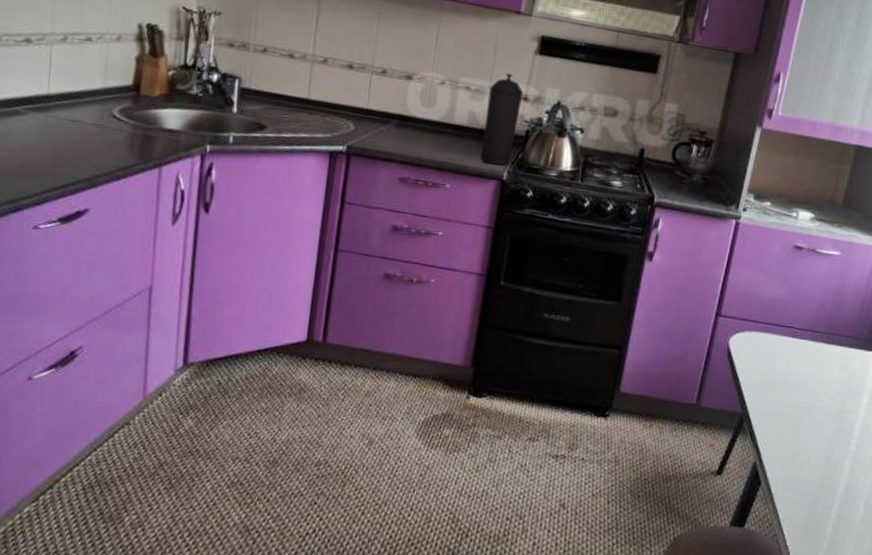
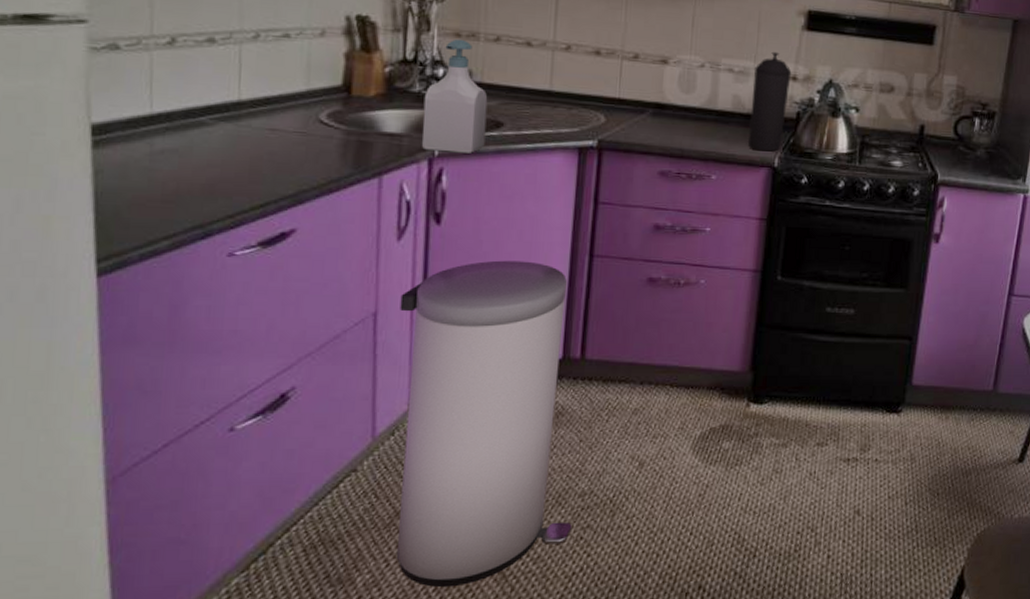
pedal bin: none [158,248,315,534] -> present [396,260,572,587]
soap bottle: none [196,48,254,151] -> present [422,39,488,153]

